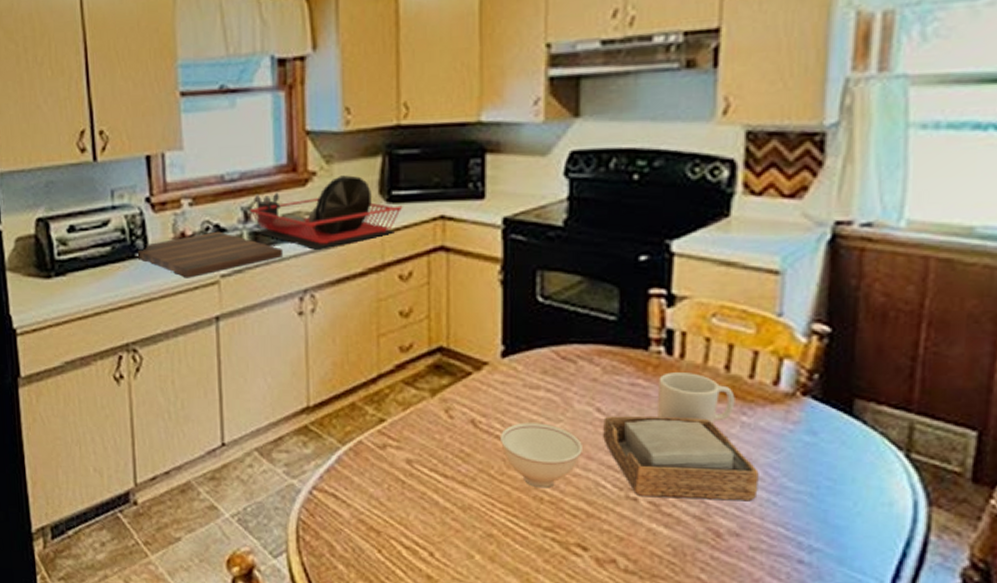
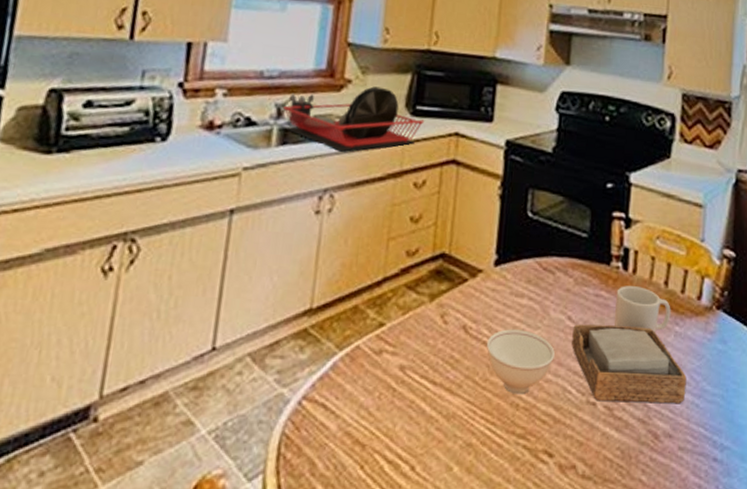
cutting board: present [135,231,284,278] -> none [154,123,310,168]

